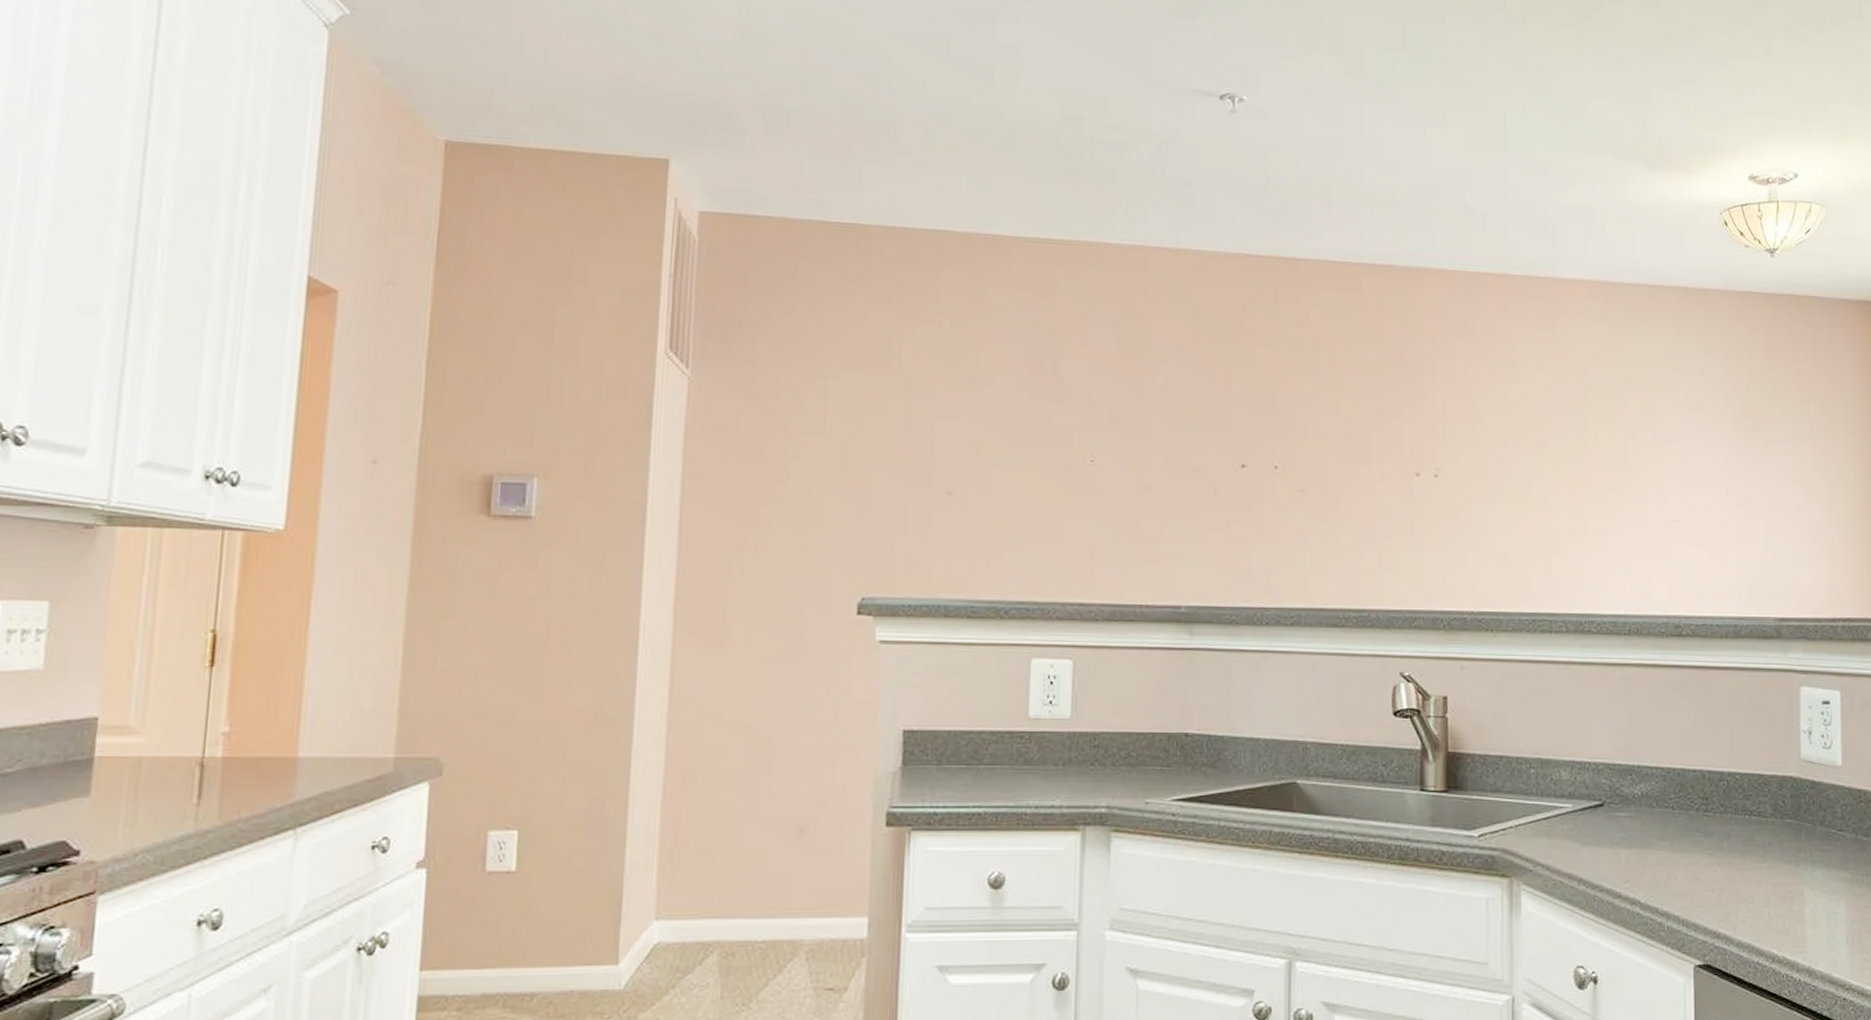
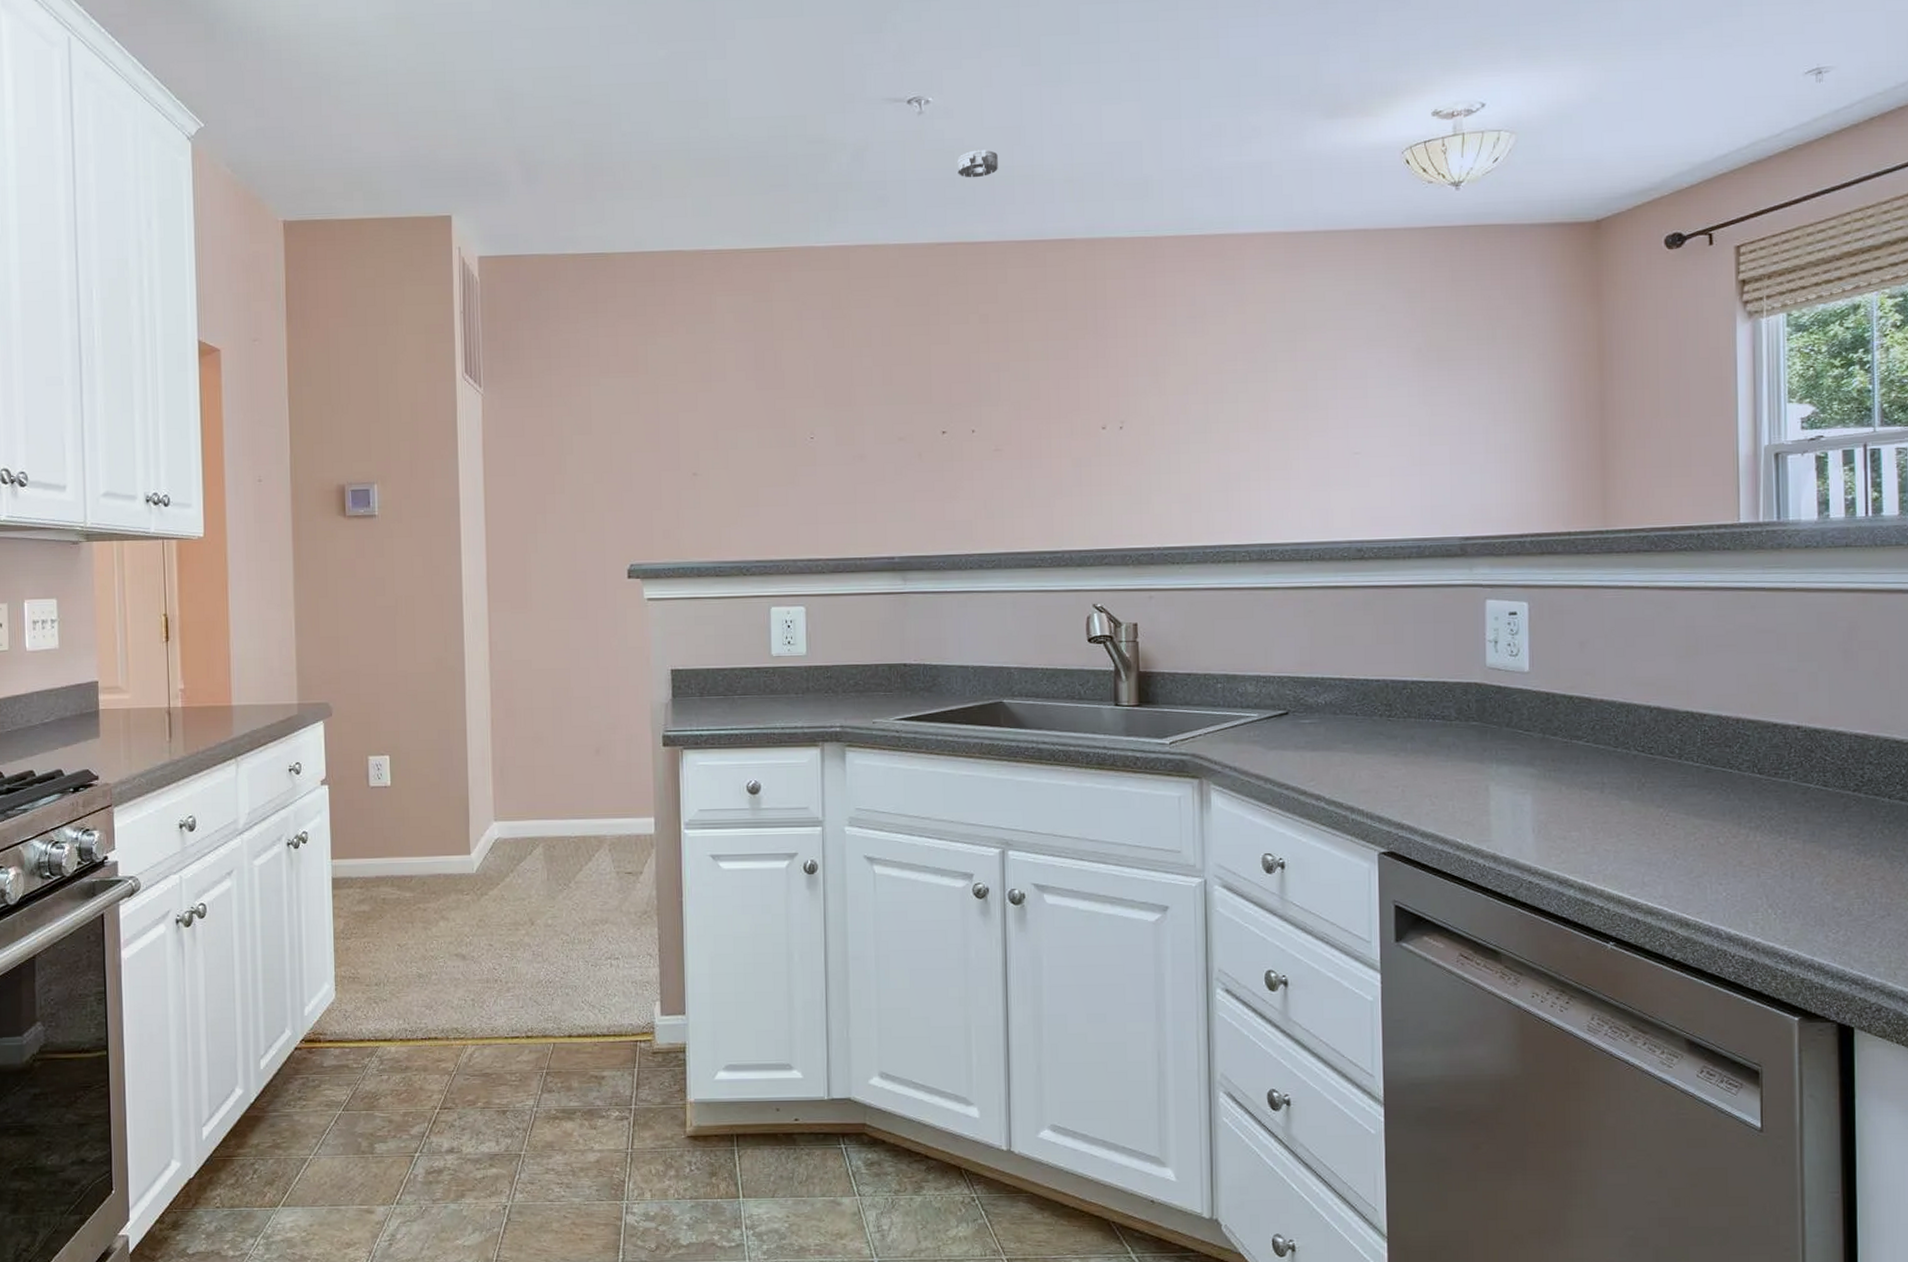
smoke detector: none [1271,158,1315,188] -> present [957,149,998,178]

